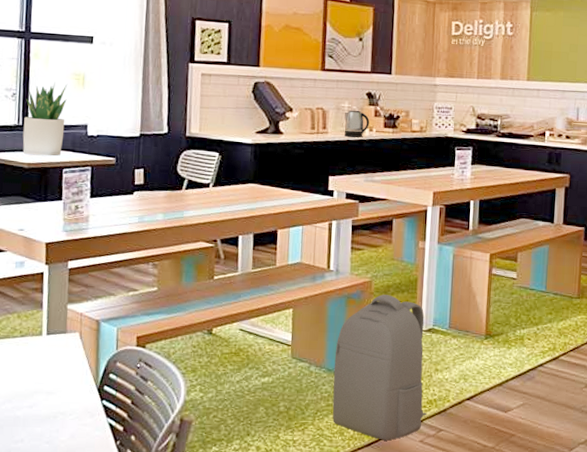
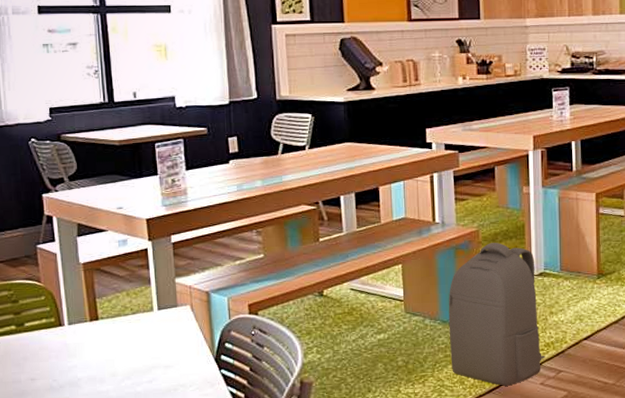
planter: present [22,83,67,156] -> none [109,56,152,132]
kettle: present [344,110,370,138] -> none [435,59,462,87]

